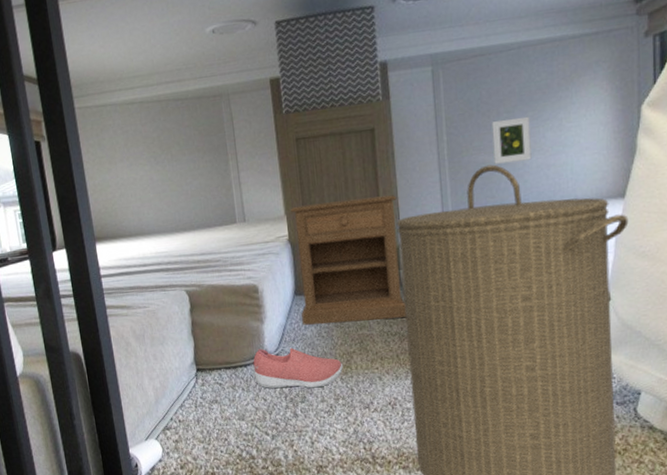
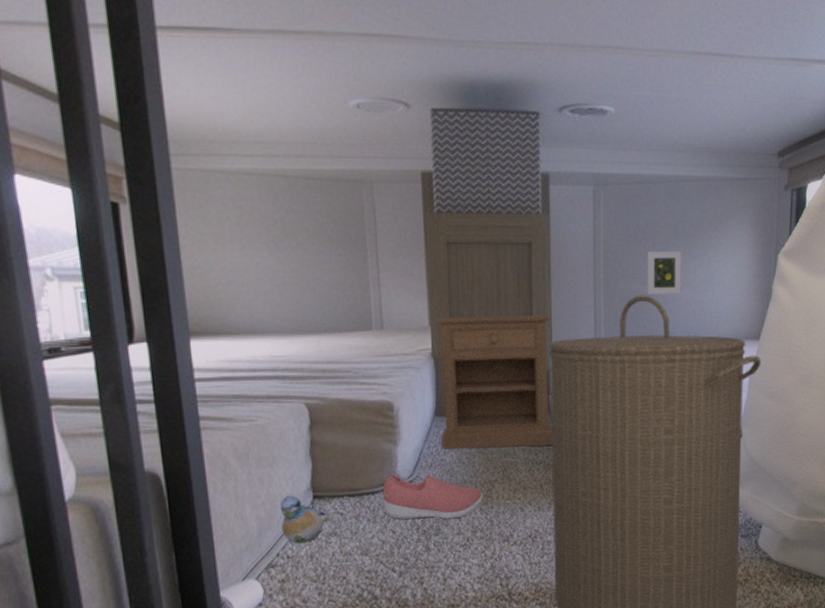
plush toy: none [170,368,214,410] -> present [280,495,334,544]

